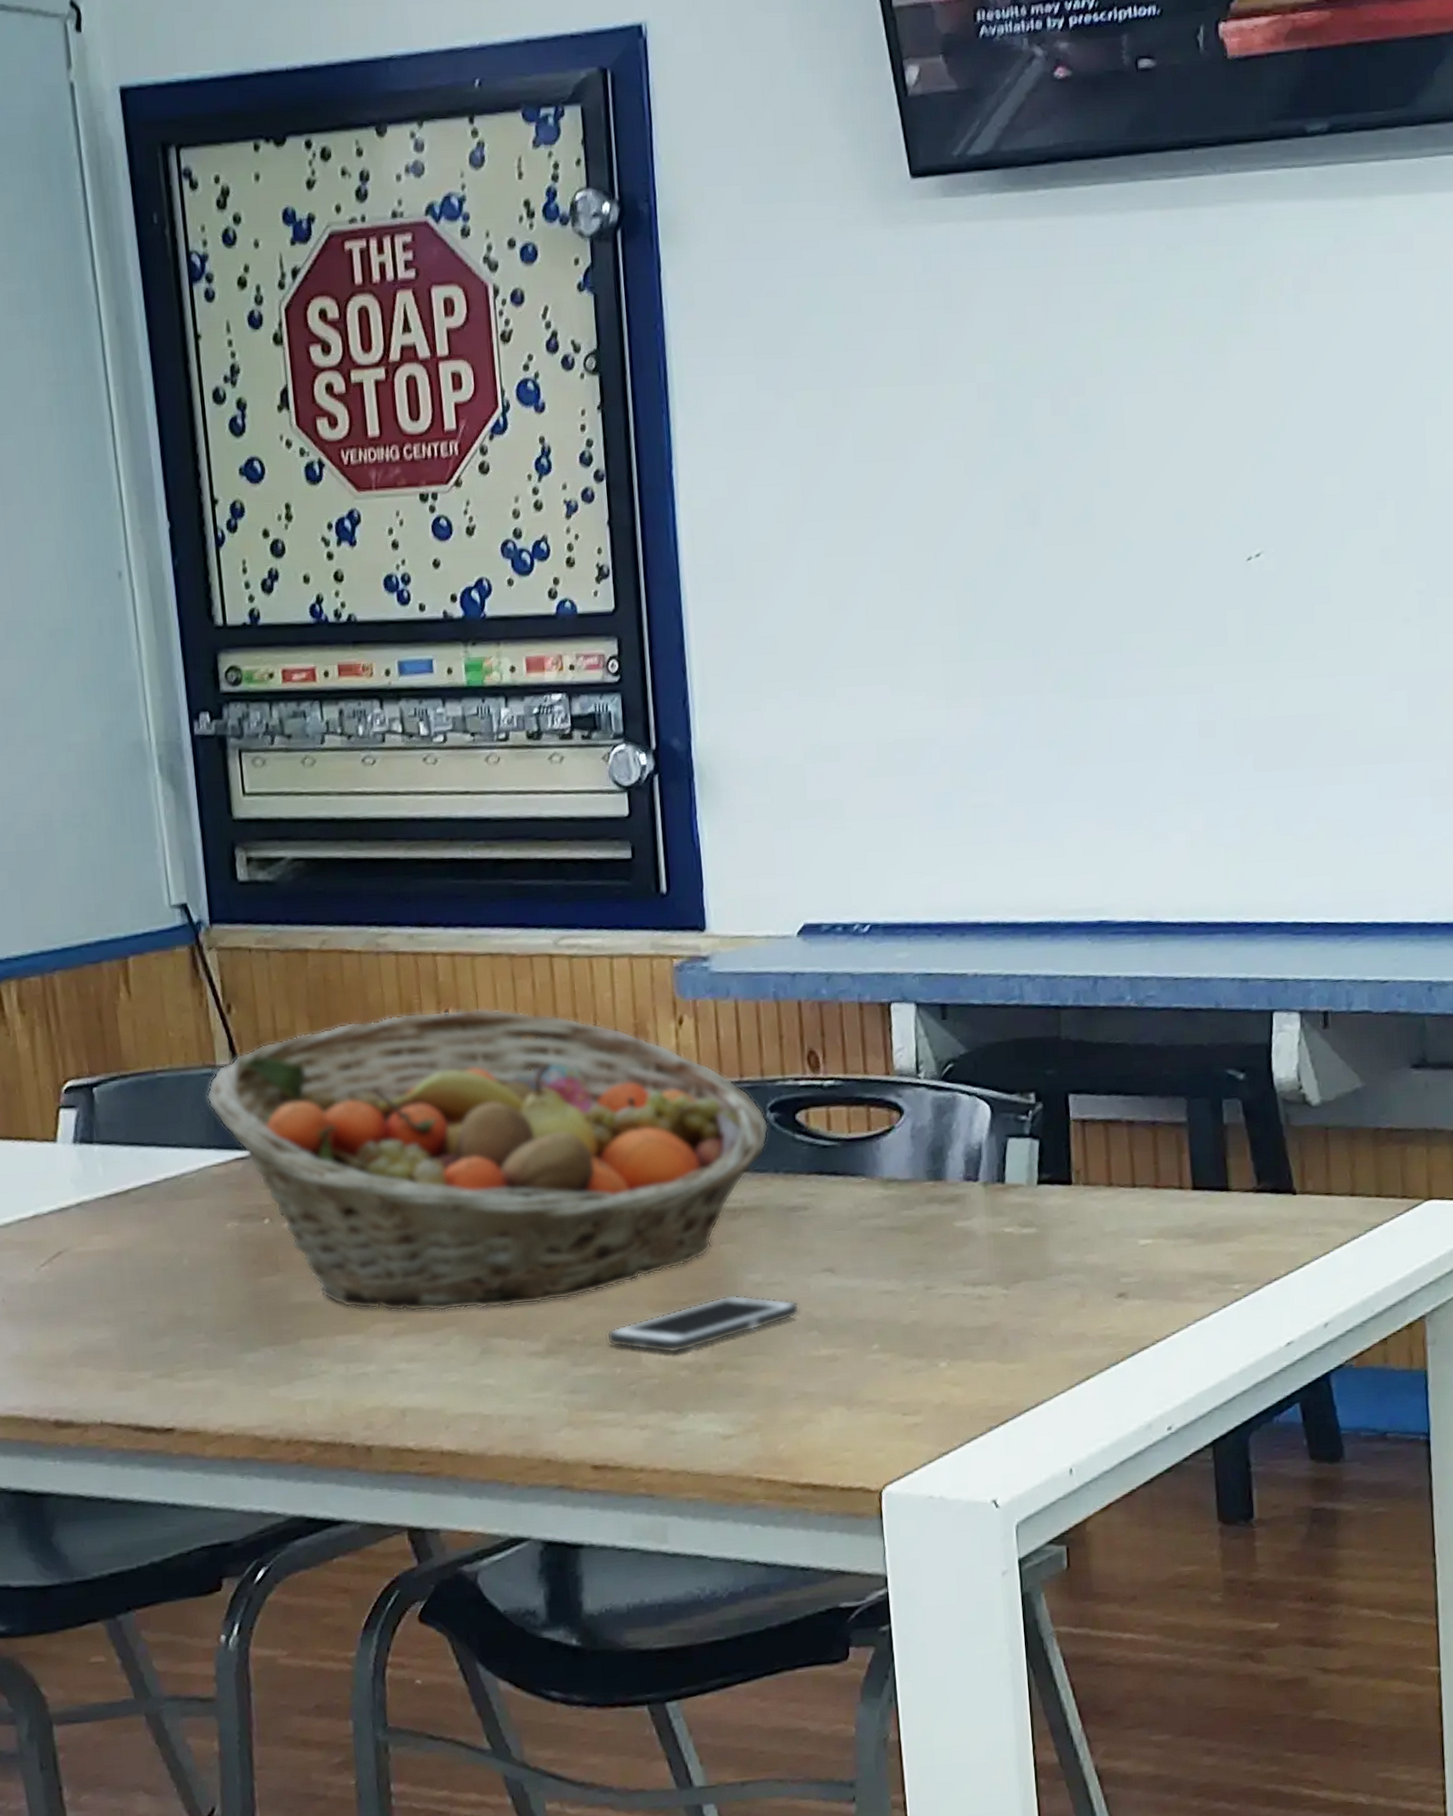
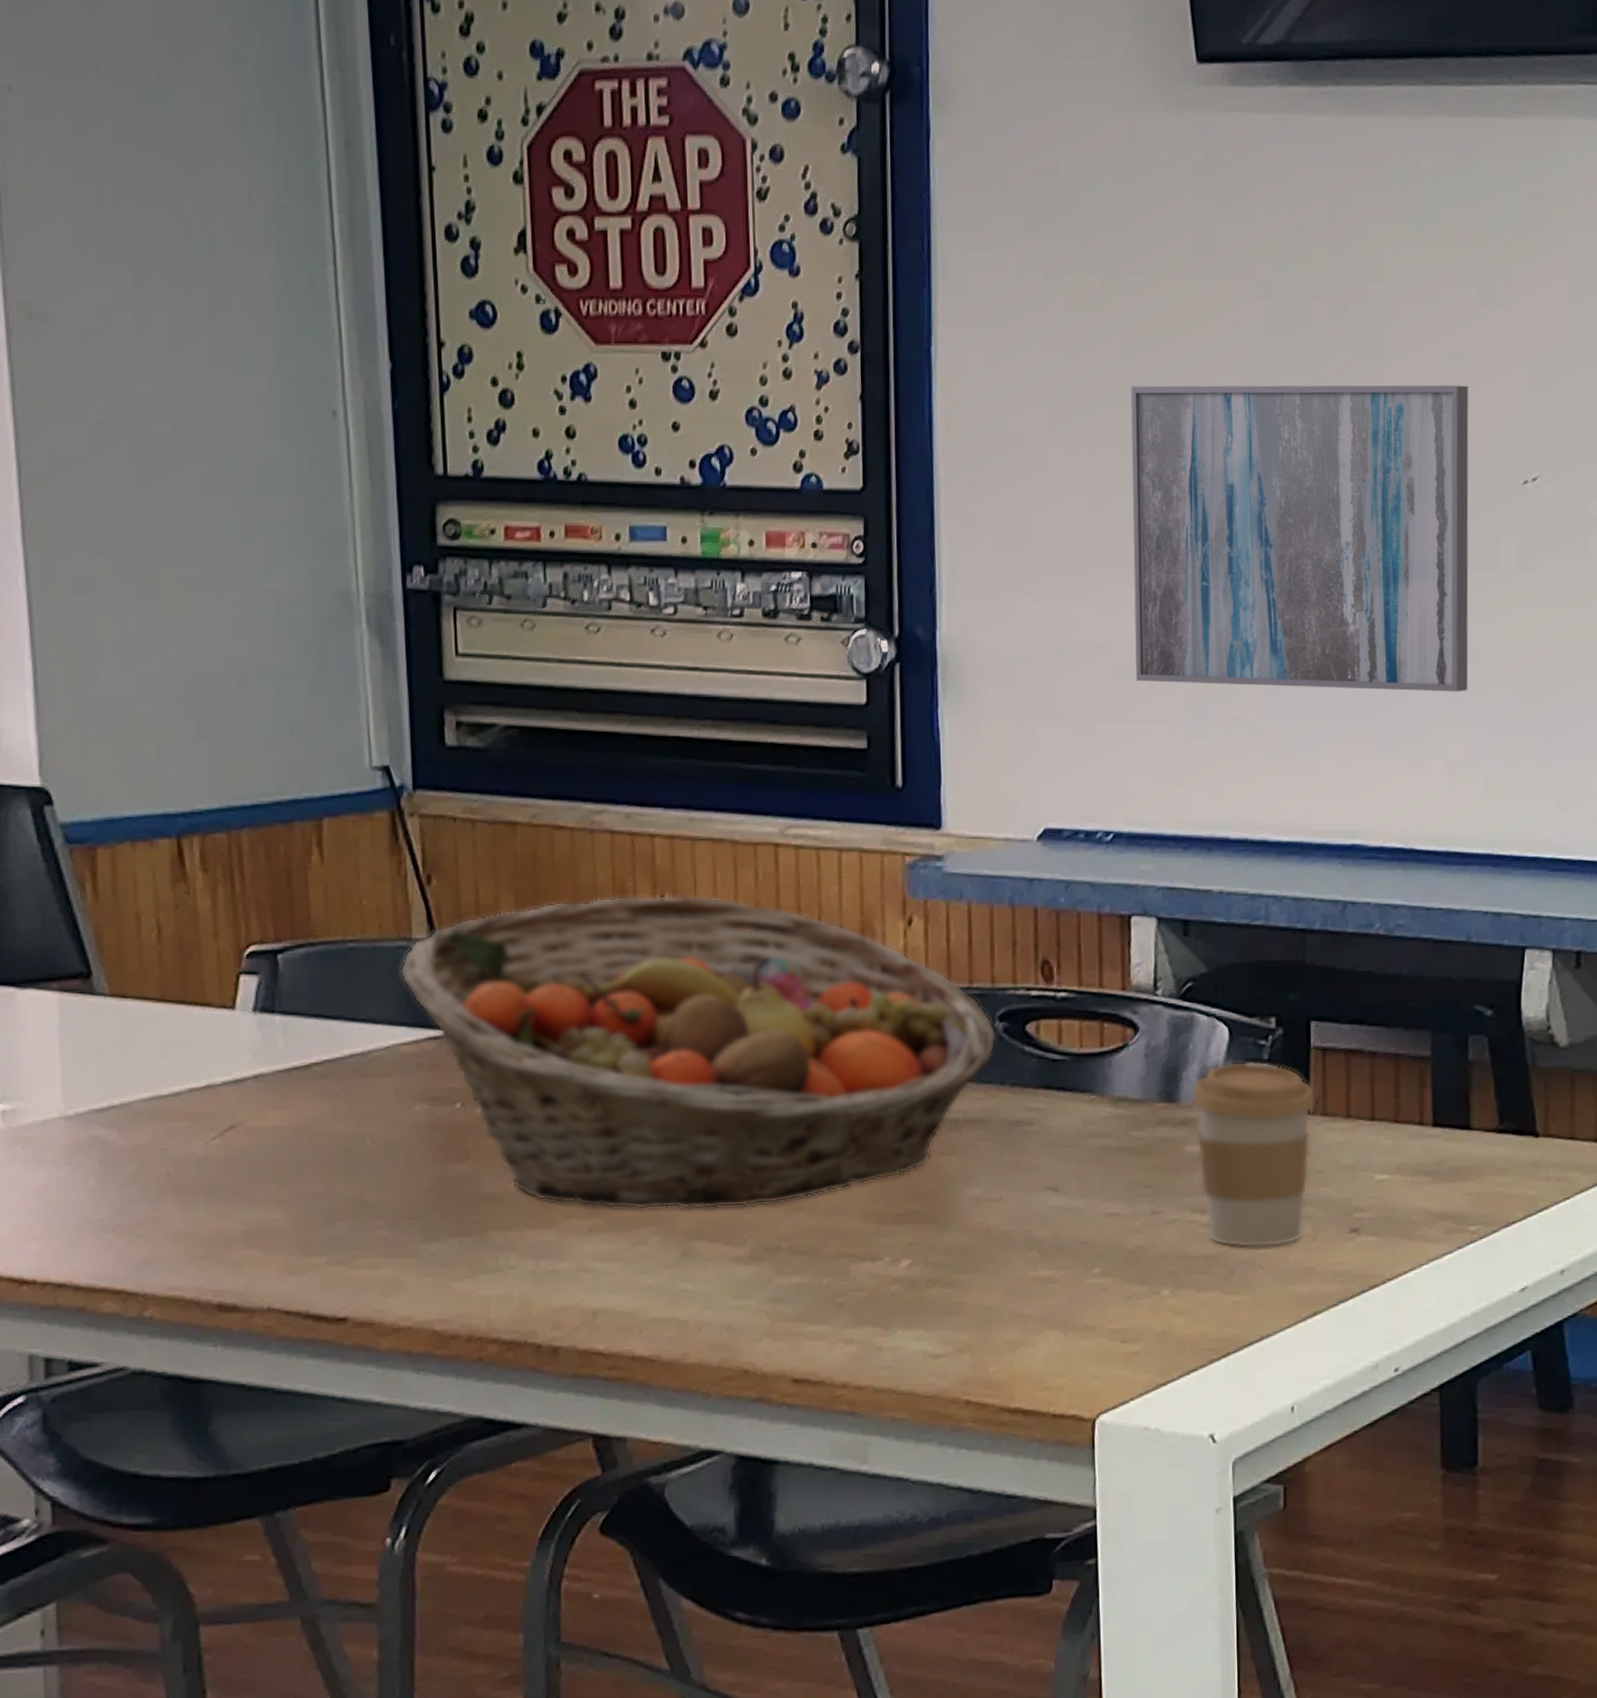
cell phone: present [606,1294,800,1353] -> none [814,1208,1020,1266]
wall art: none [864,469,1204,777] -> present [1131,385,1469,692]
coffee cup: none [957,1136,1079,1318] -> present [1190,1061,1318,1248]

